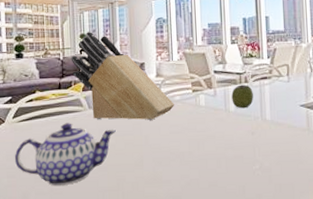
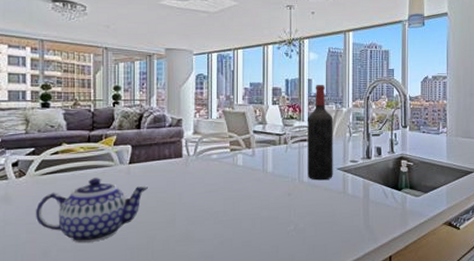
knife block: present [70,32,175,120] -> none [102,84,212,178]
apple: present [231,84,253,109] -> none [270,146,292,170]
wine bottle: none [267,21,296,118] -> present [307,85,333,181]

